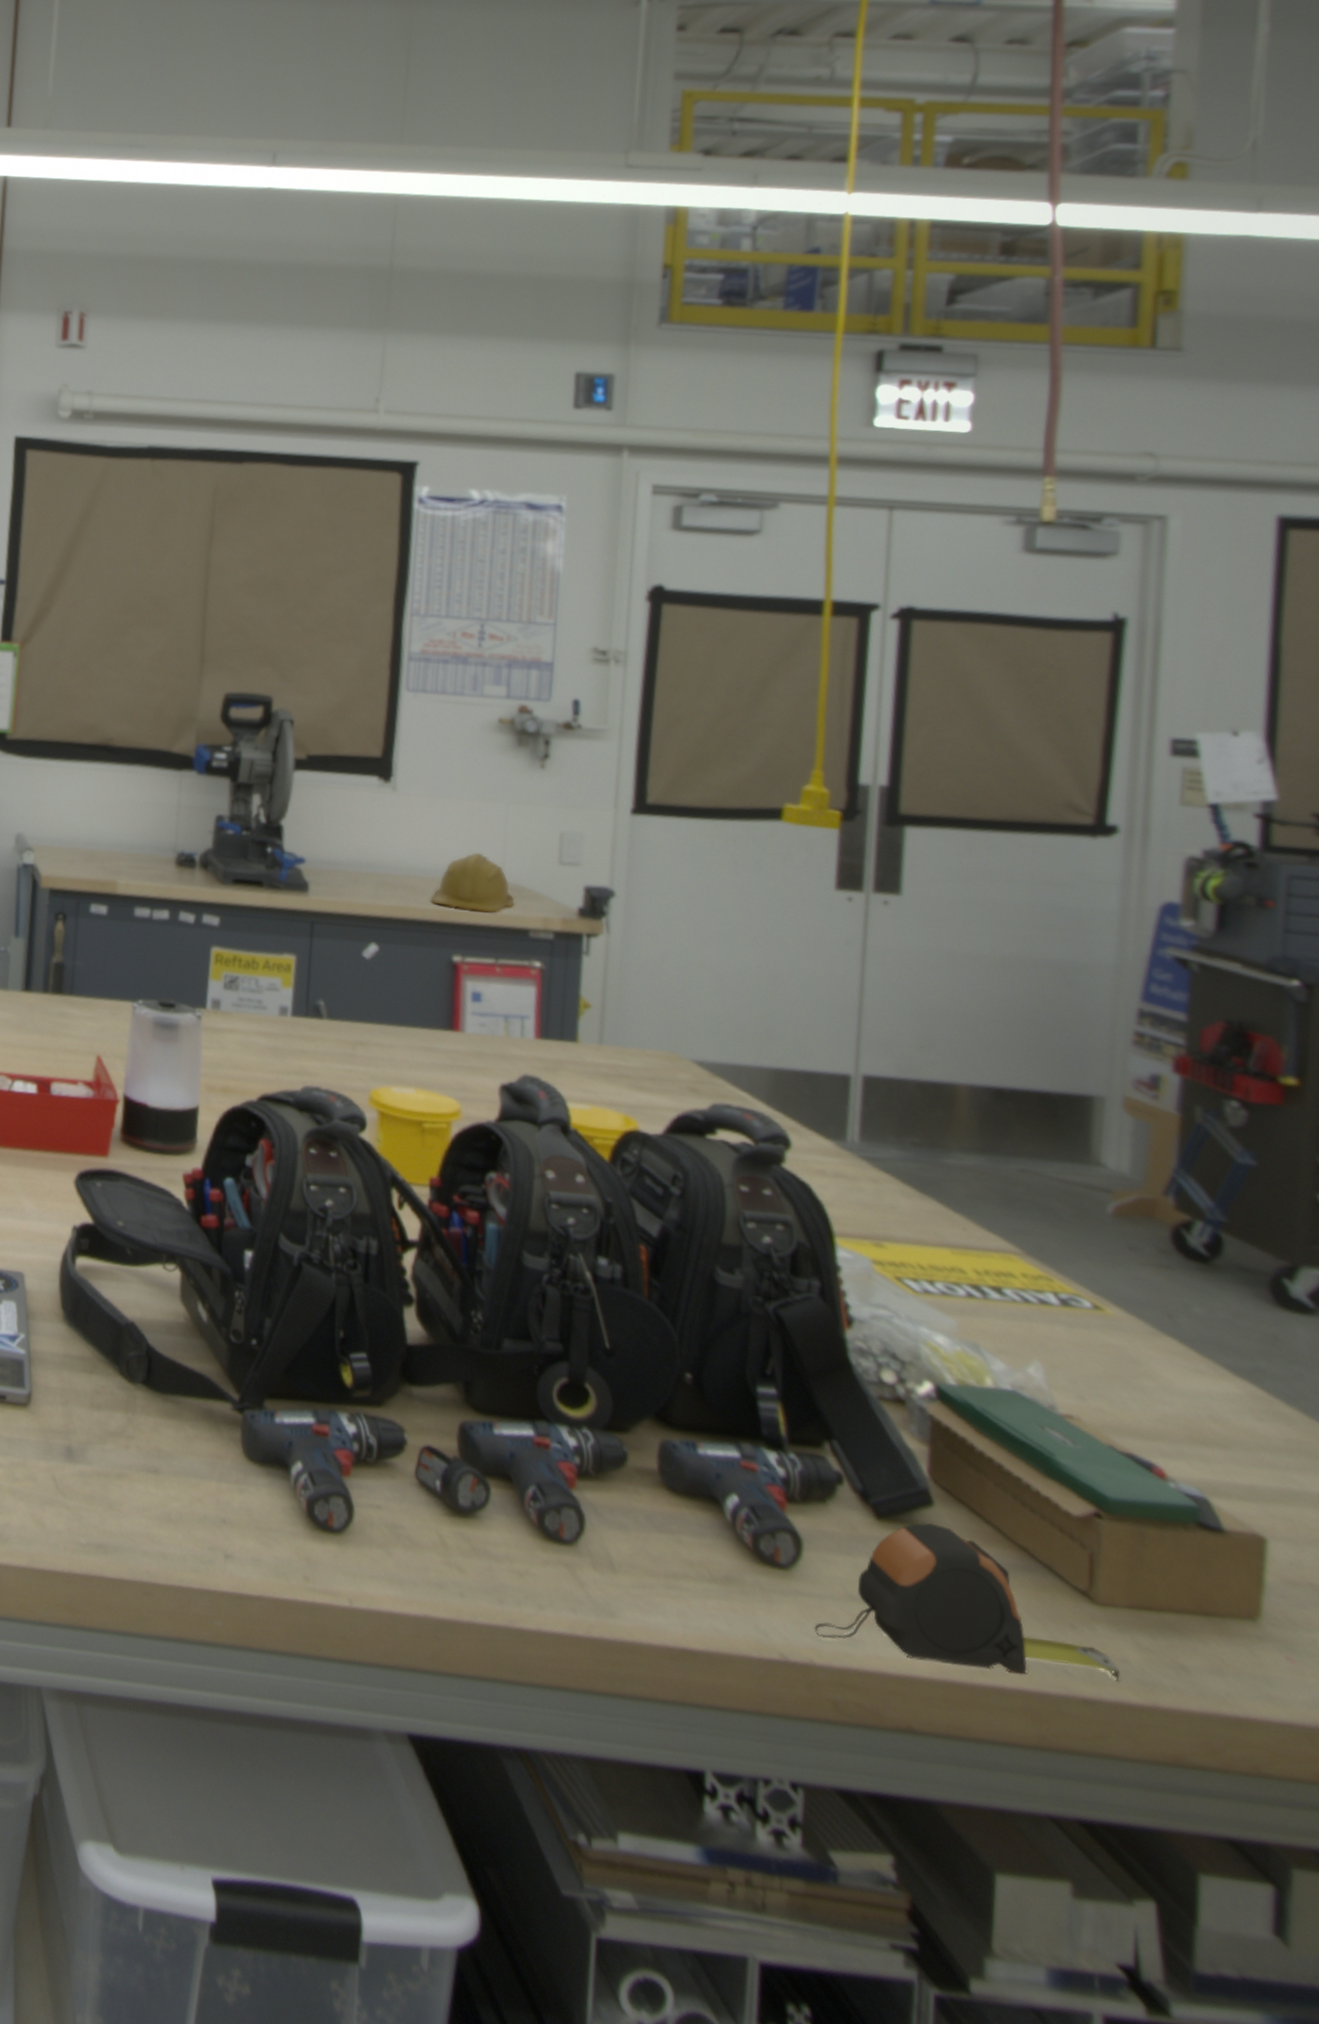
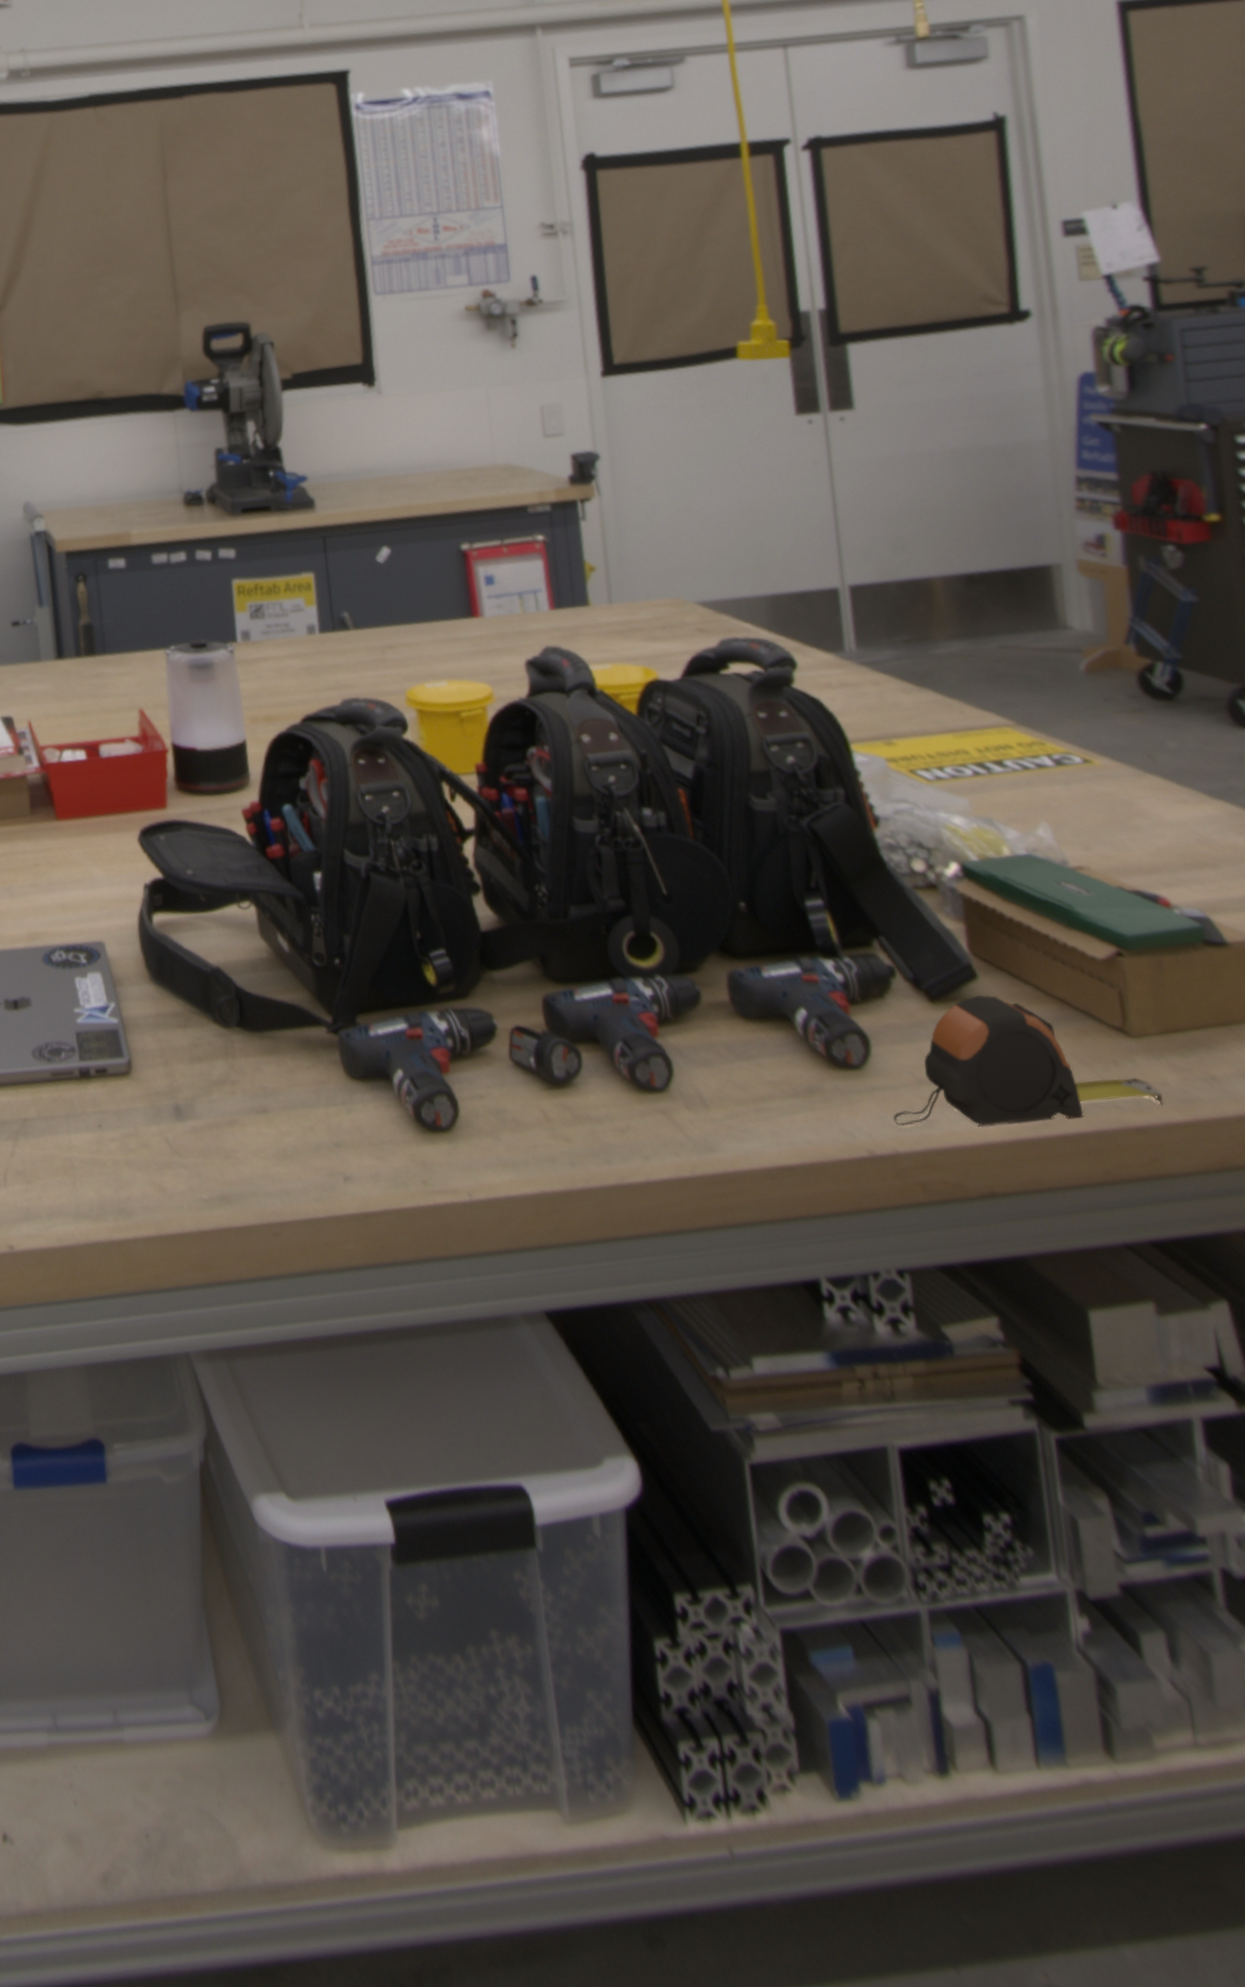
hard hat: present [430,852,514,913] -> none [430,440,509,498]

